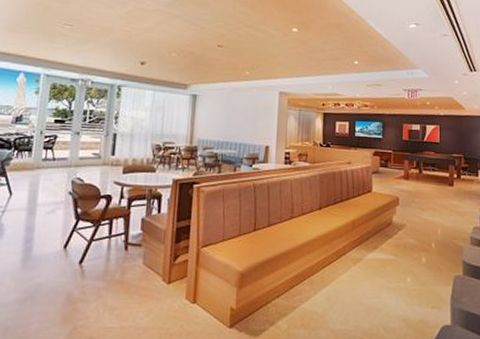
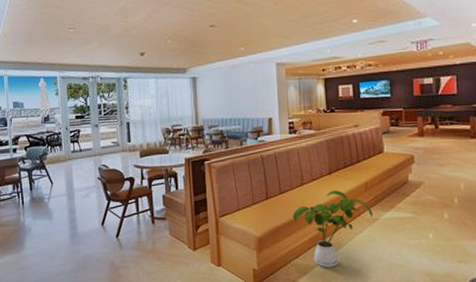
house plant: none [278,226,357,310] -> present [292,190,373,268]

